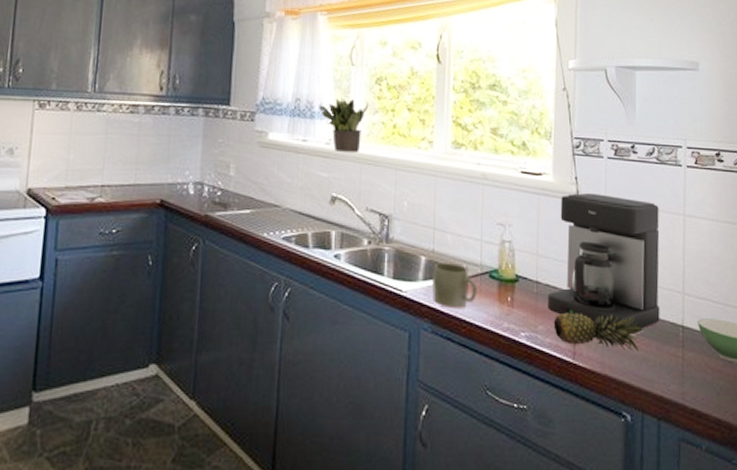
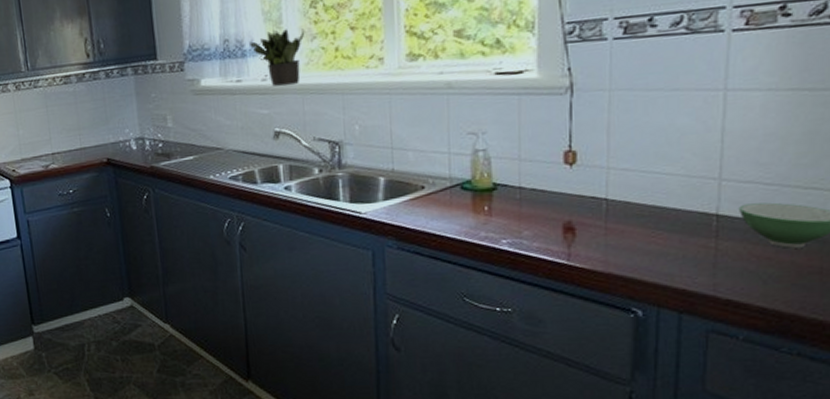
mug: present [432,263,477,310] -> none [394,180,447,225]
coffee maker: present [547,192,660,329] -> none [534,81,688,224]
fruit: present [553,312,643,352] -> none [542,211,661,247]

